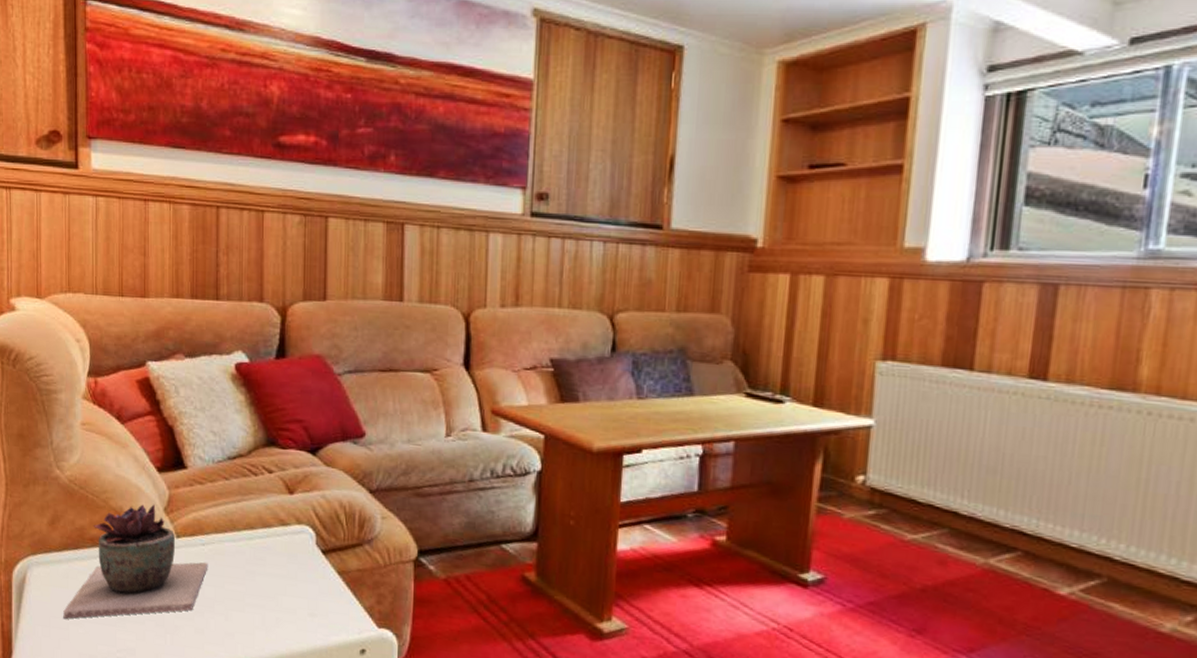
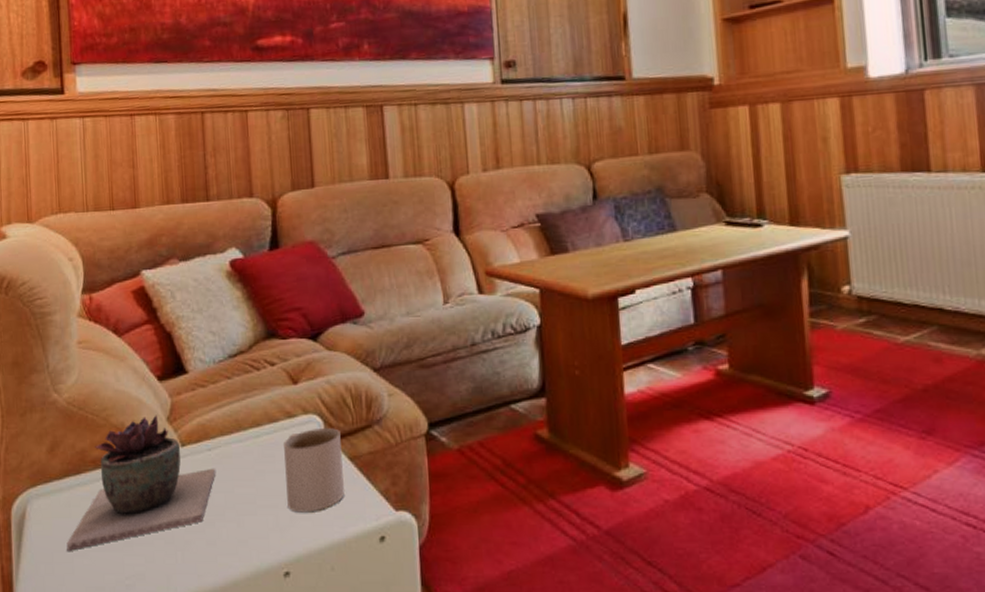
mug: none [275,539,331,617] -> present [284,428,344,513]

